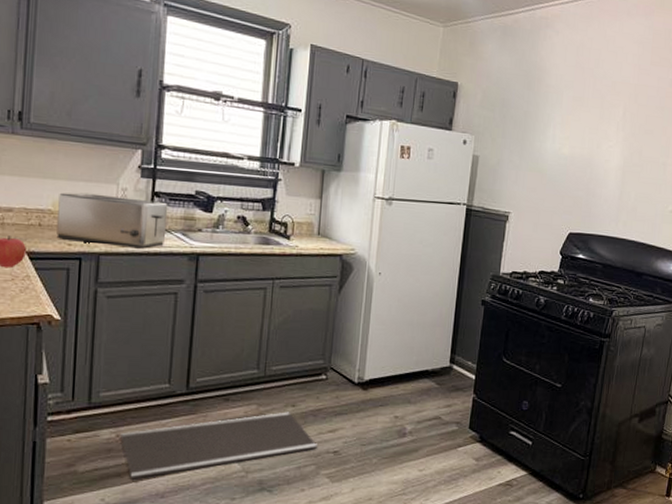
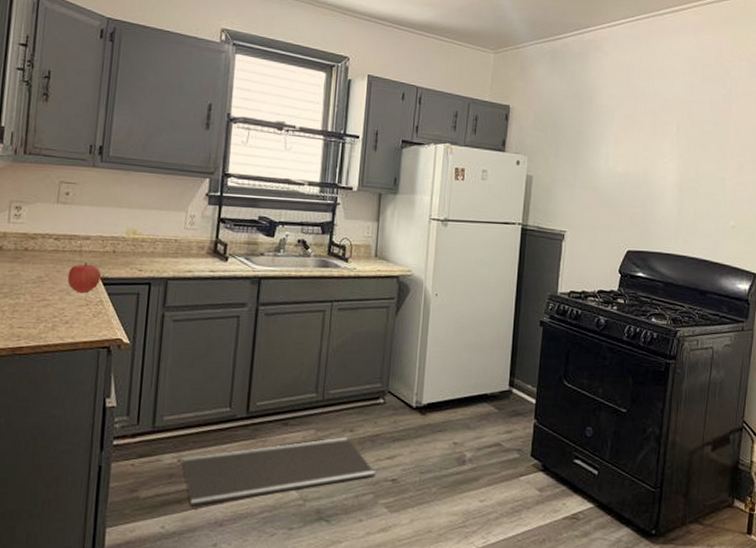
toaster: present [56,192,168,250] -> none [129,220,233,275]

